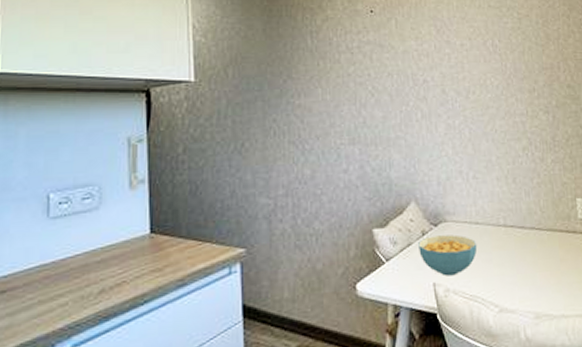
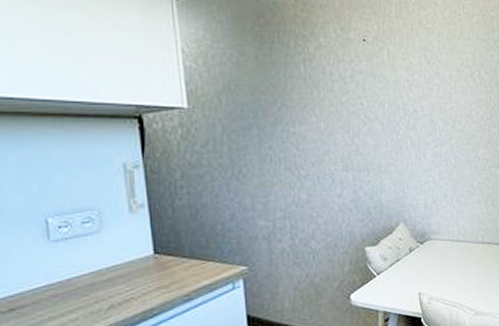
cereal bowl: present [418,234,478,276] -> none [406,251,458,287]

